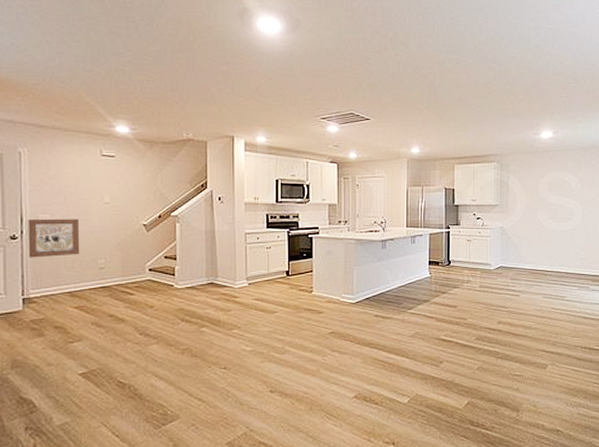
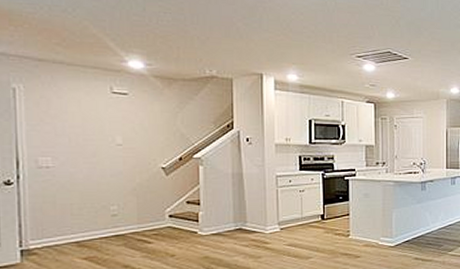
wall art: present [28,218,80,258] -> none [25,162,89,205]

